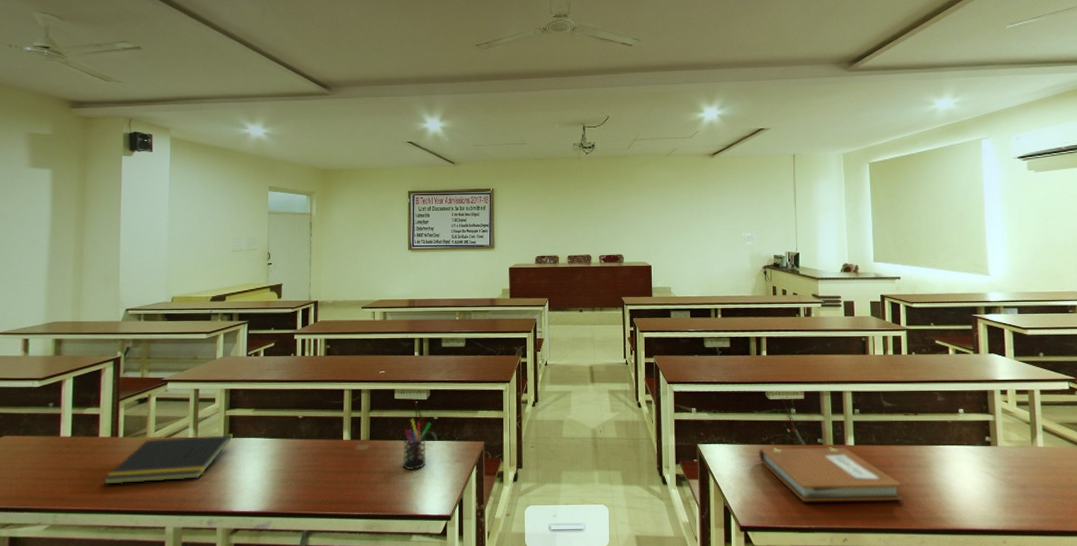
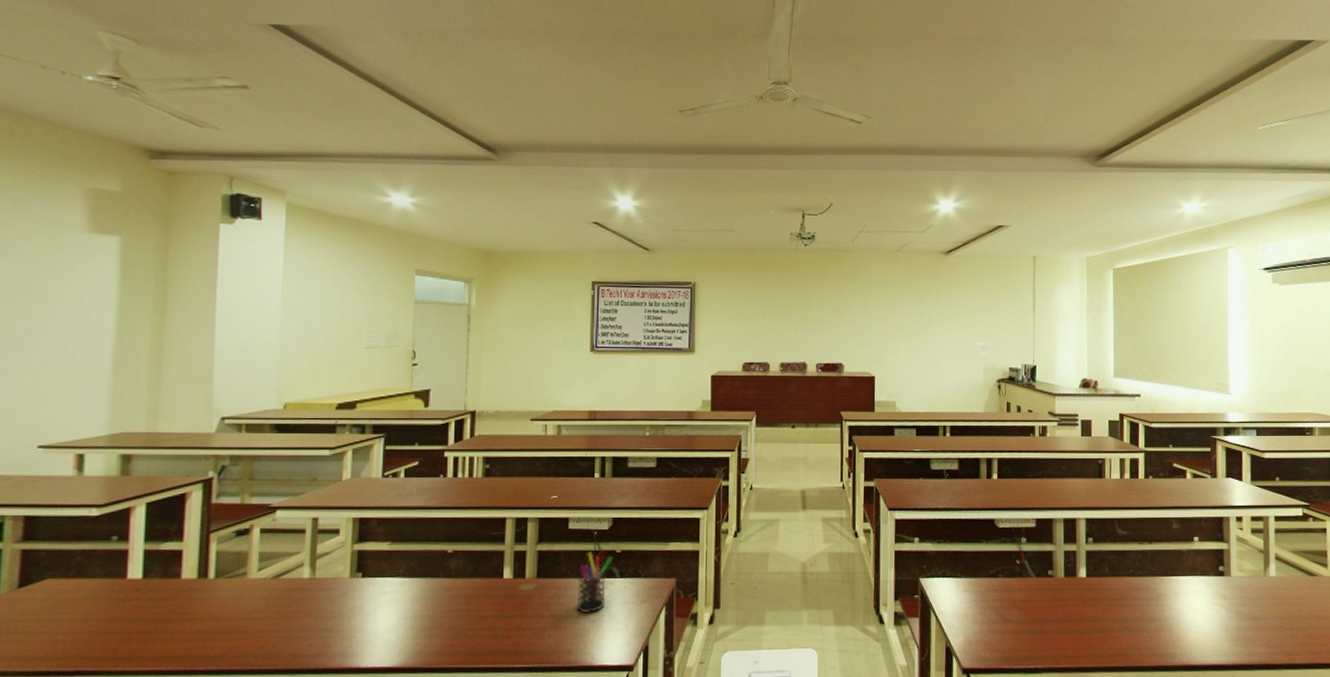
notepad: present [103,435,232,484] -> none [186,574,360,638]
notebook: present [758,447,903,502] -> none [984,579,1135,640]

